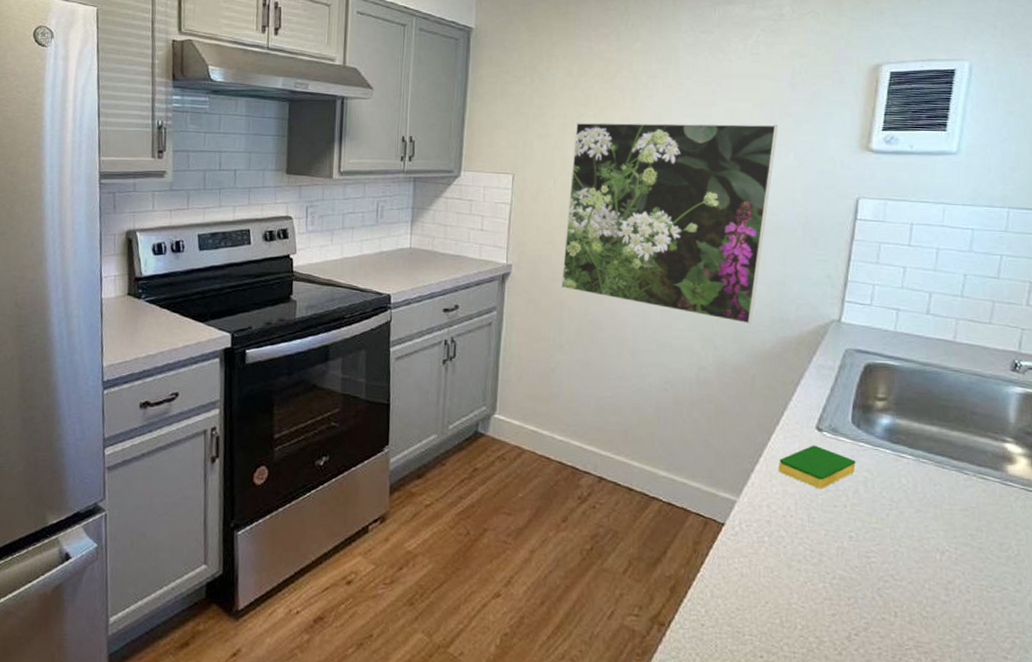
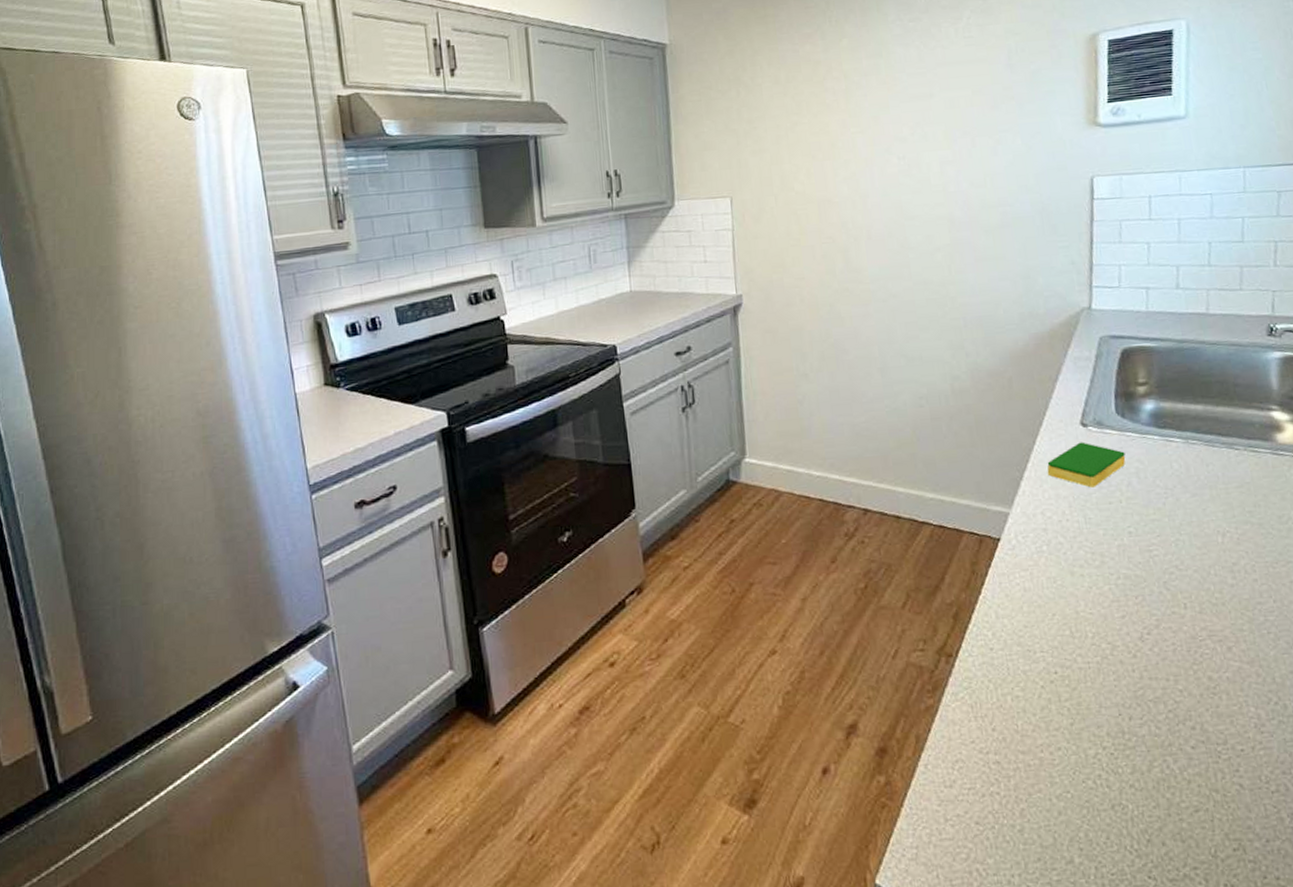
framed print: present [560,122,779,325] -> none [790,110,1002,325]

